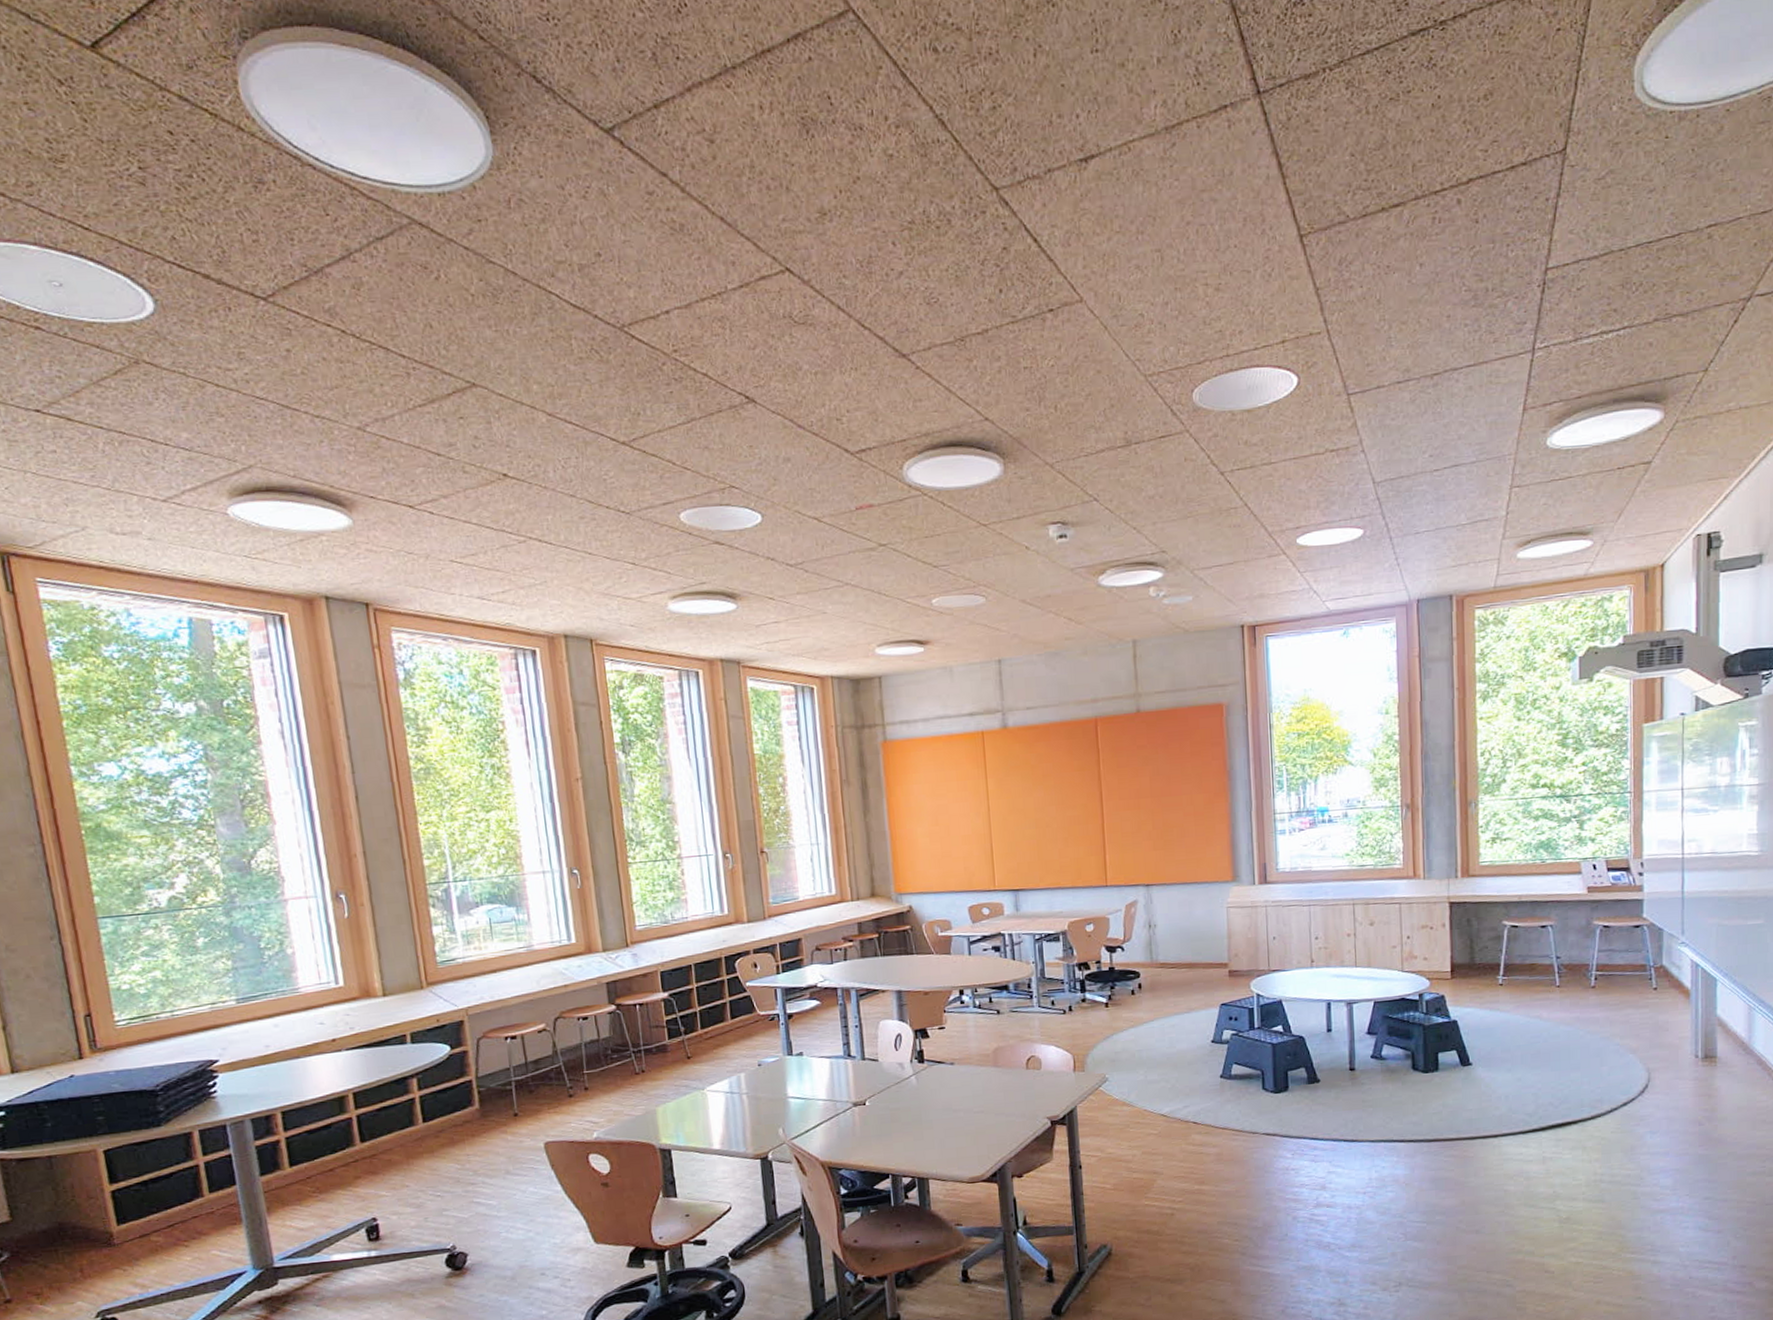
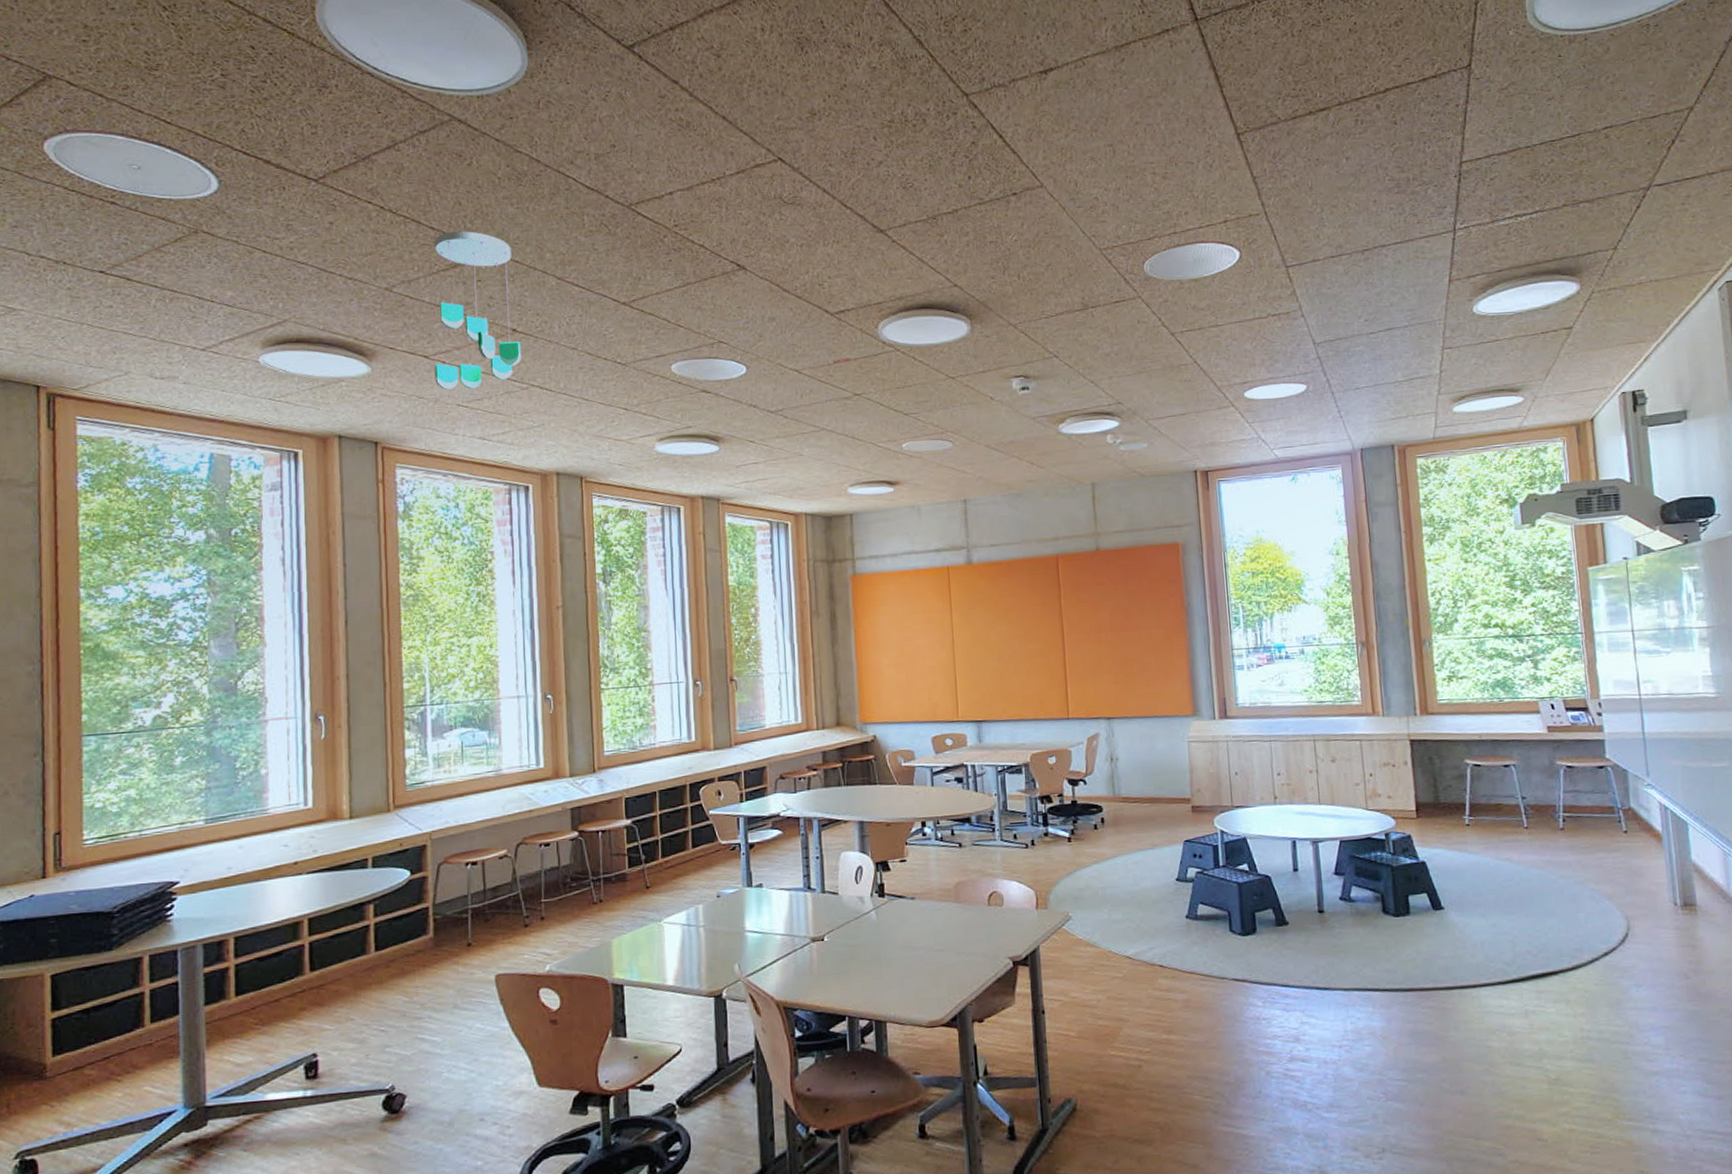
ceiling mobile: none [407,359,516,544] -> present [434,231,521,390]

